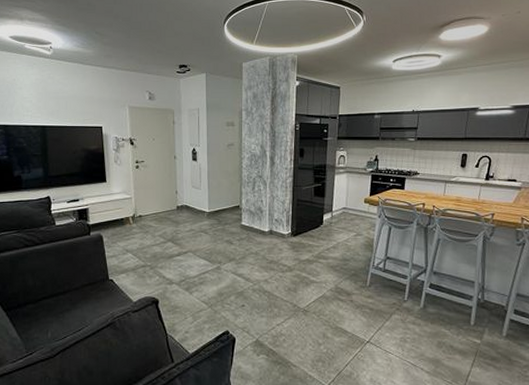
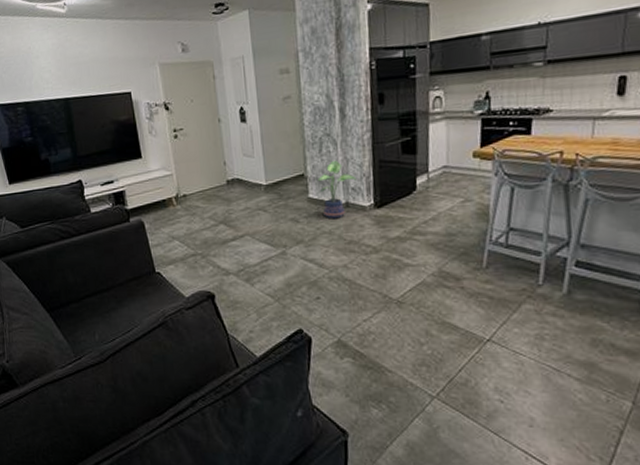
potted plant: none [249,196,279,243] -> present [317,160,356,219]

